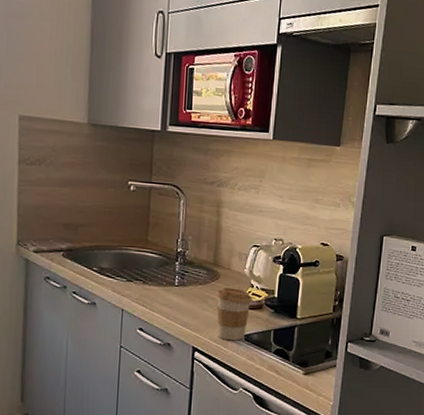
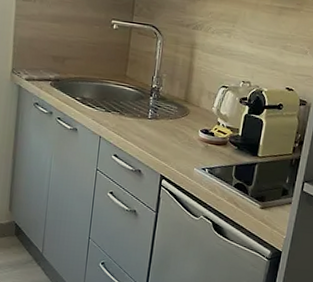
coffee cup: present [216,288,252,341] -> none [184,123,218,173]

